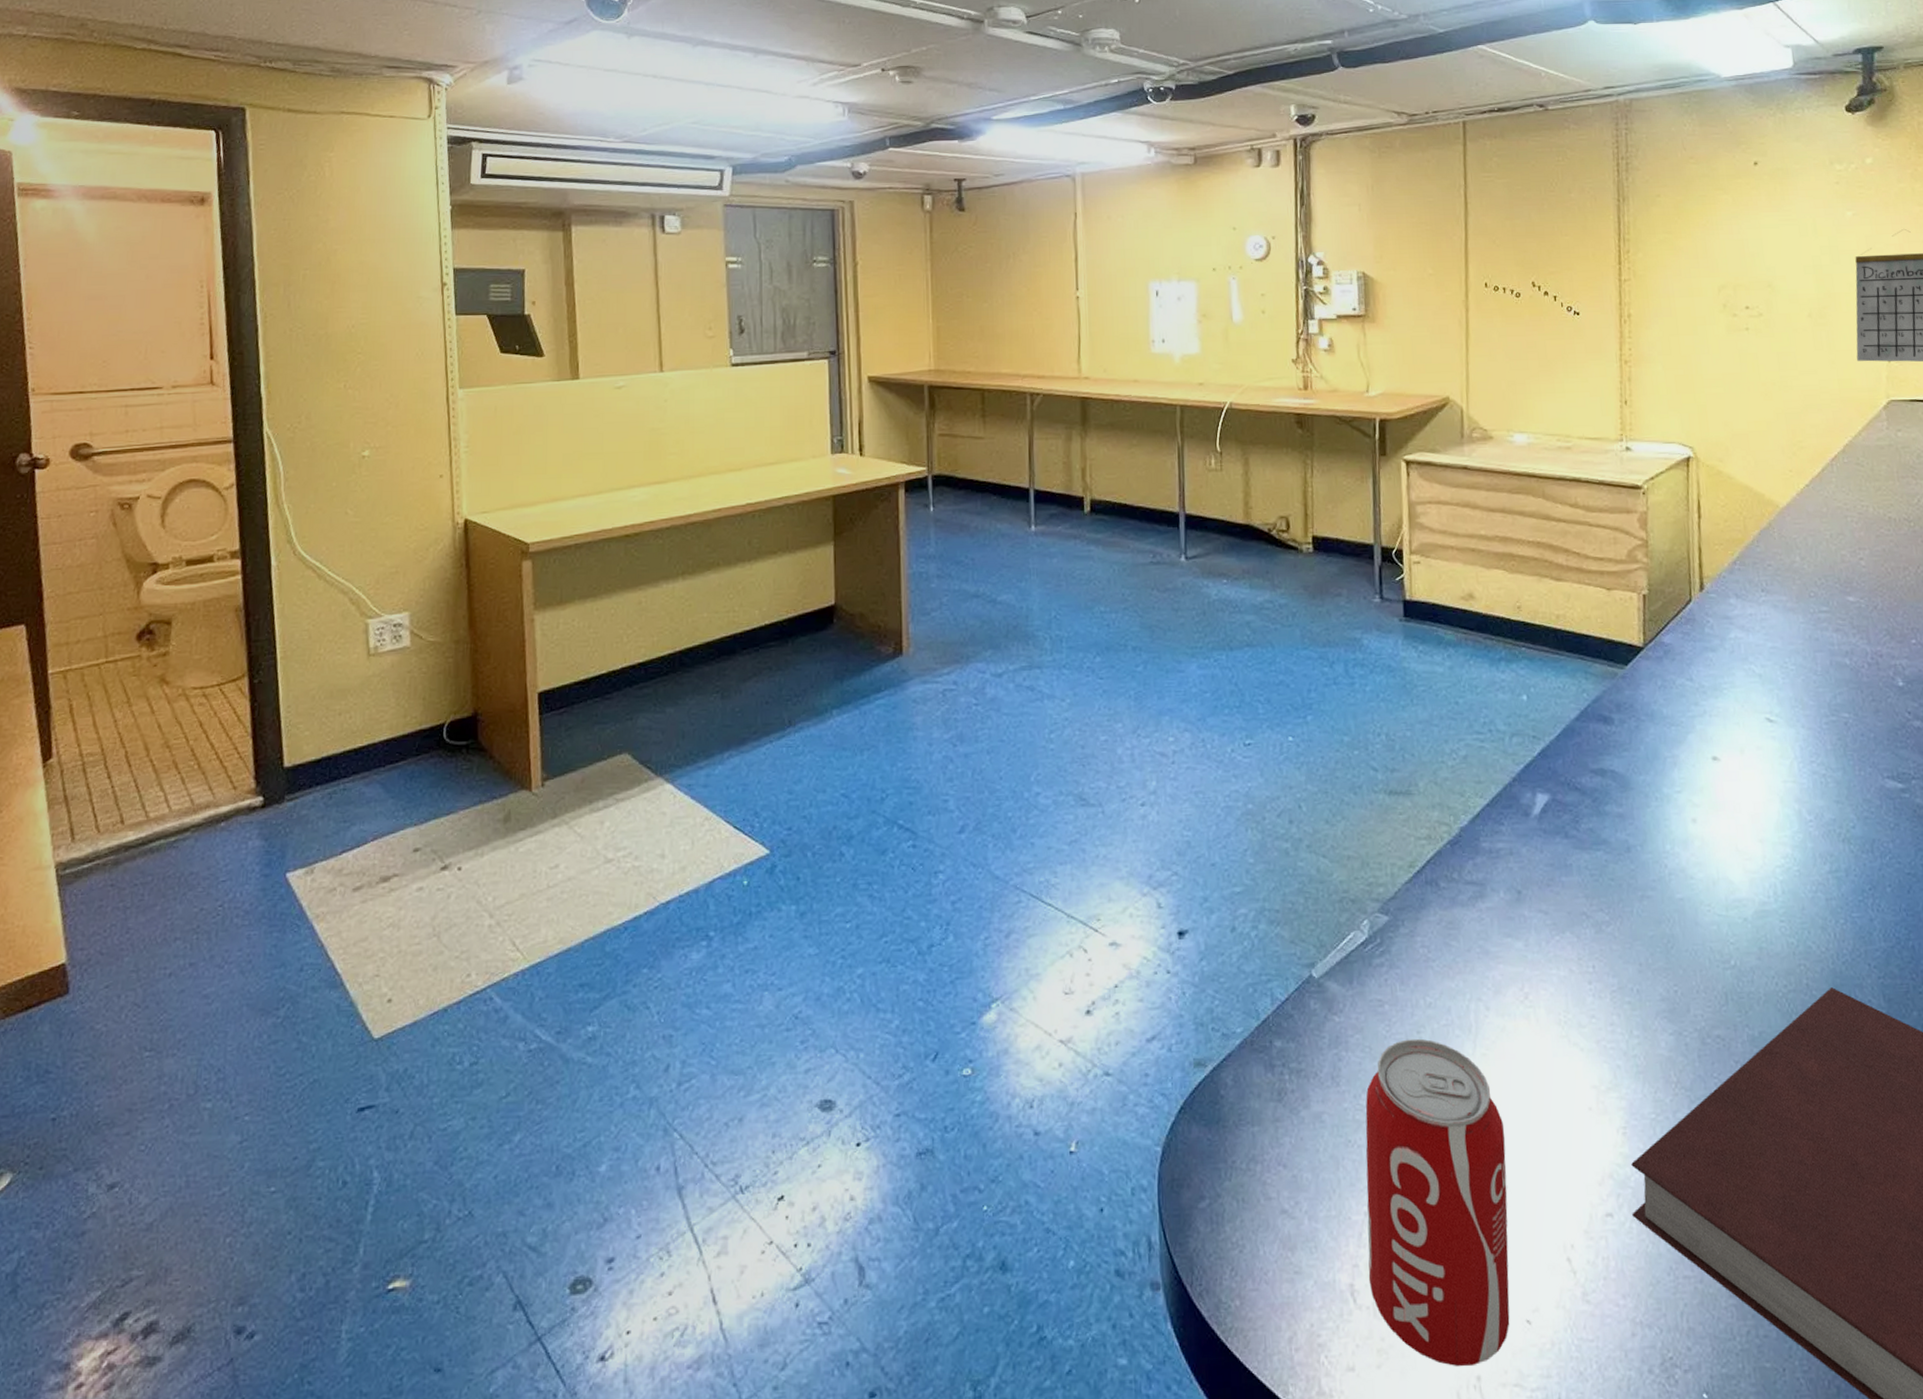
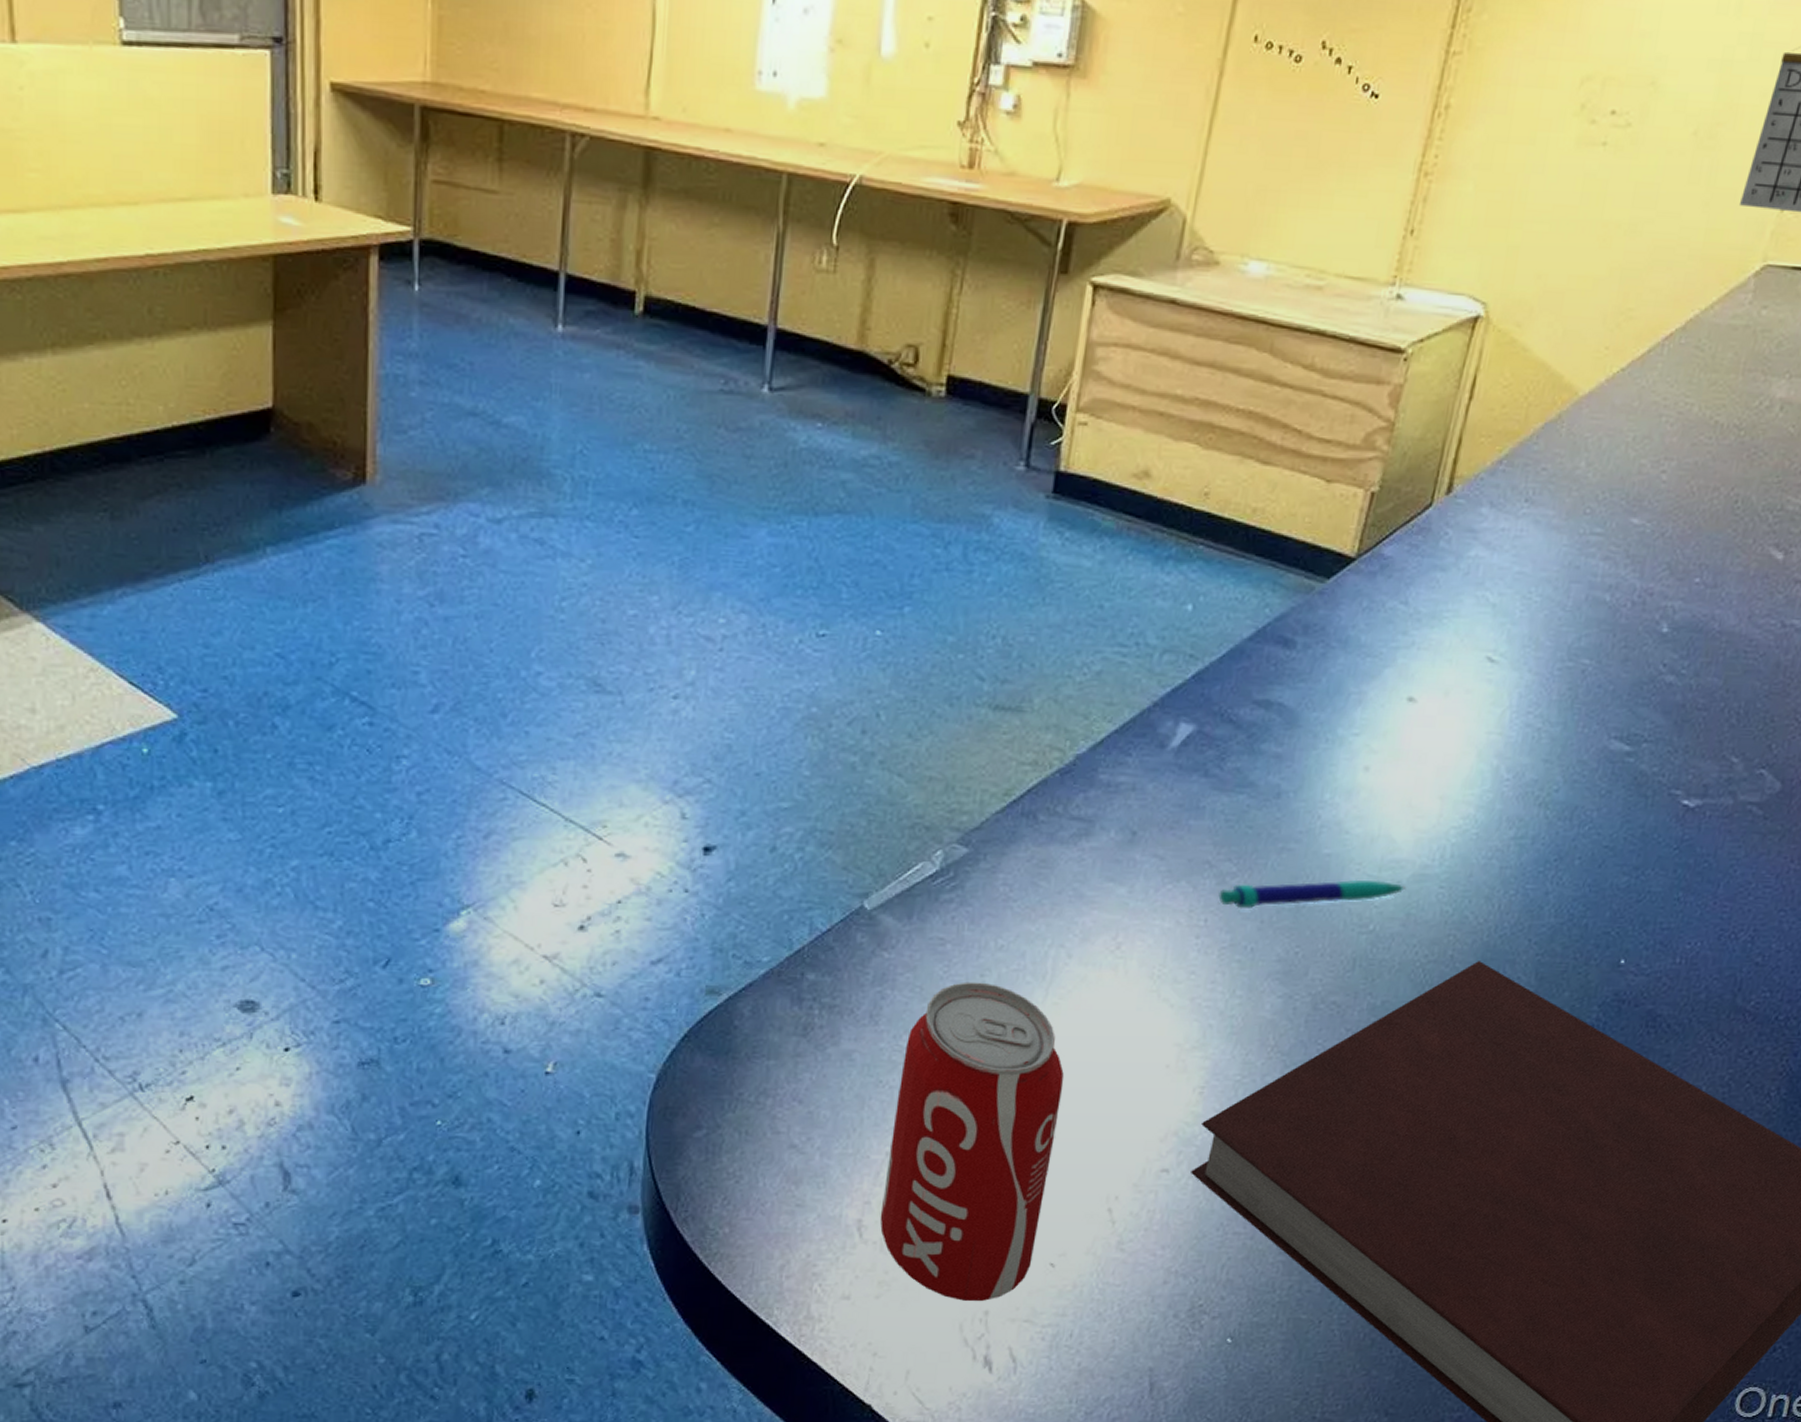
pen: none [1599,918,1753,953] -> present [1218,879,1407,908]

